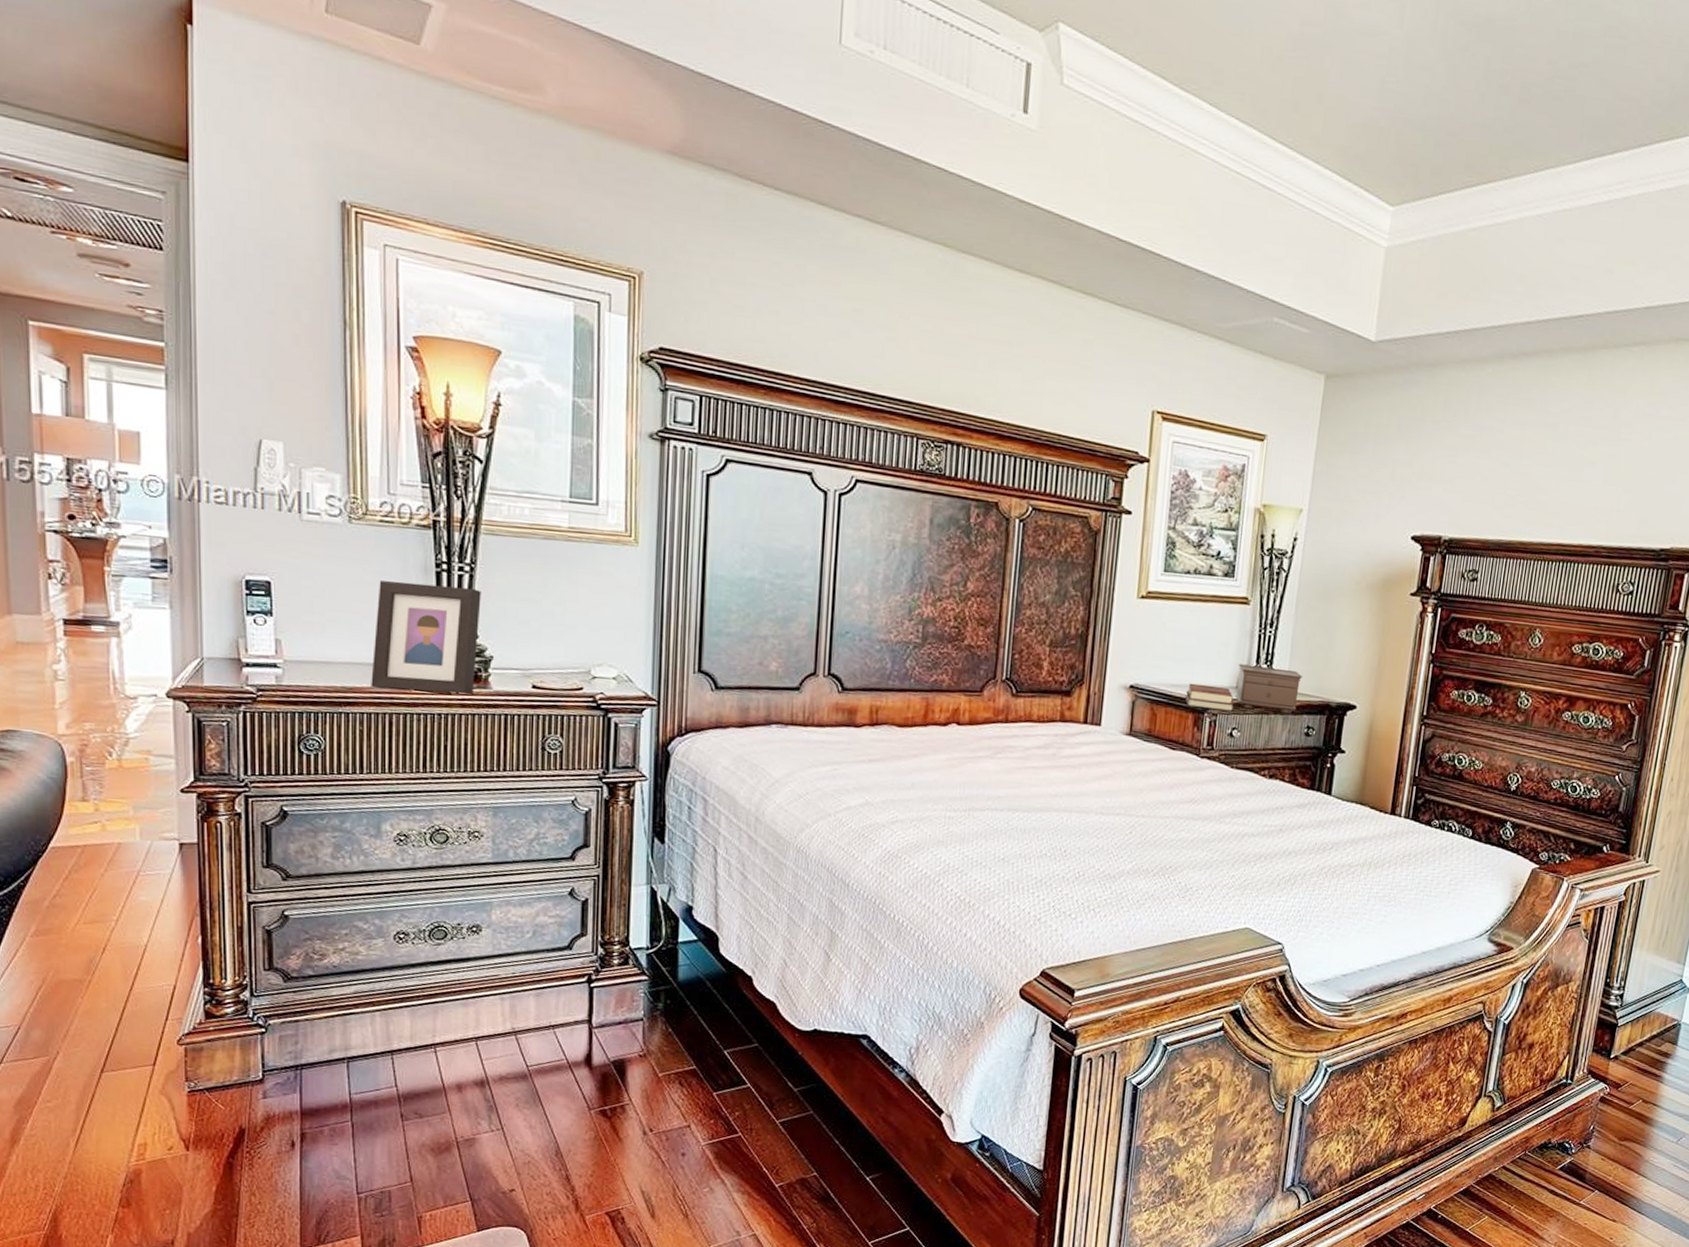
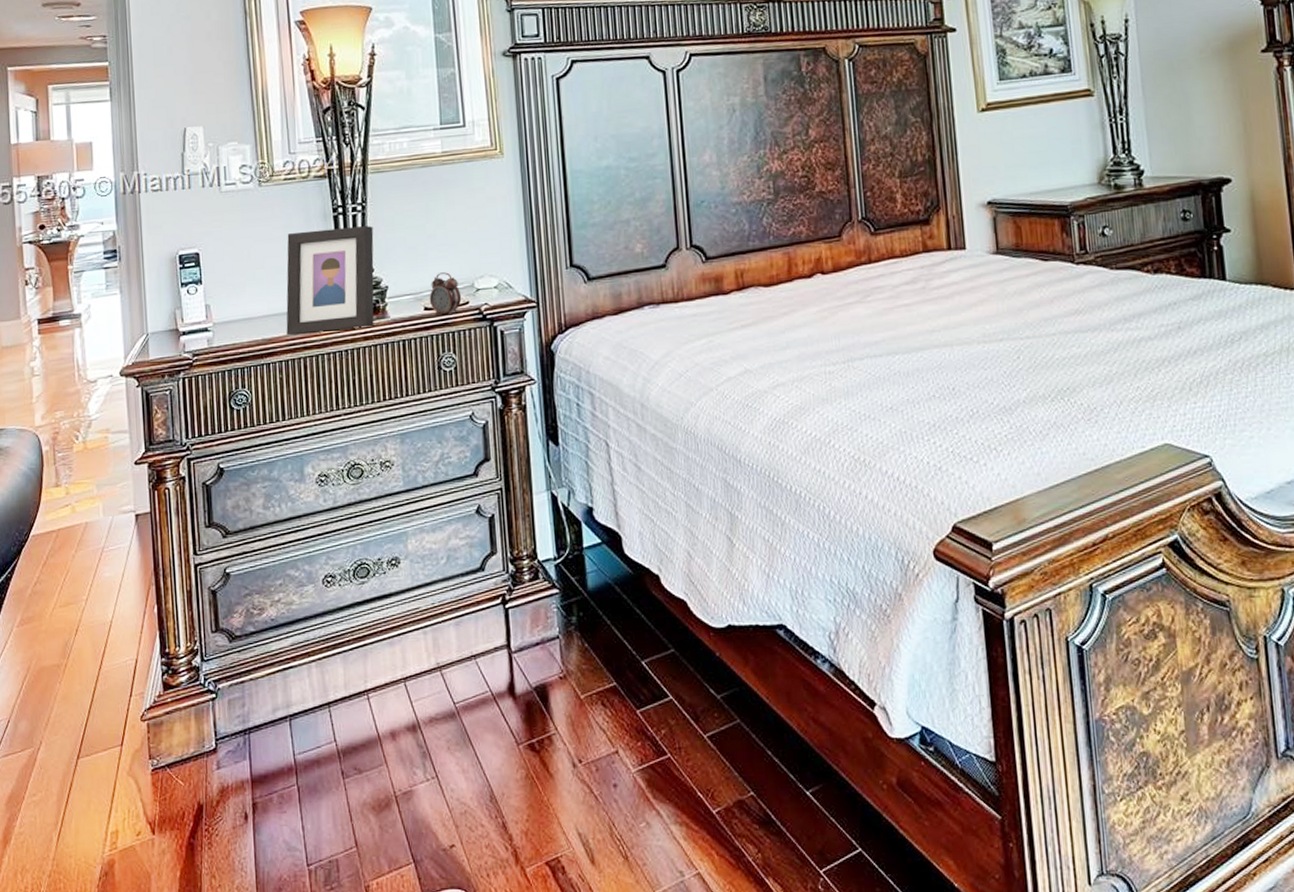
alarm clock: none [539,653,575,698] -> present [429,272,462,316]
books: present [1184,683,1235,712] -> none [1046,186,1101,213]
jewelry box: present [1235,664,1303,715] -> none [1095,155,1167,204]

